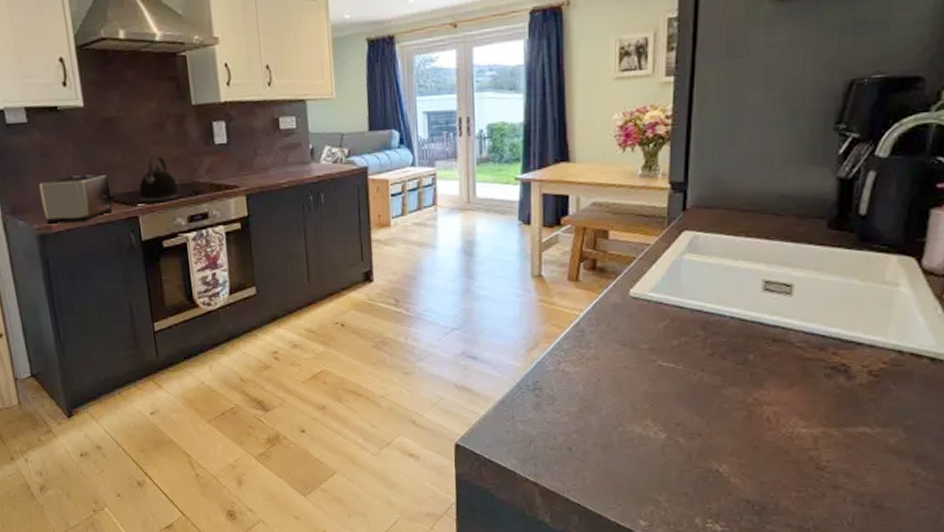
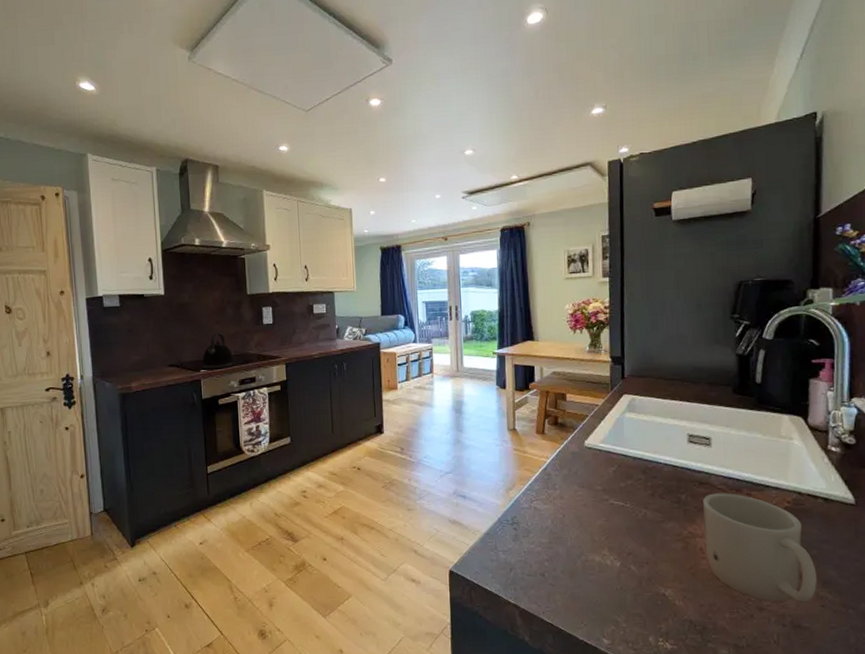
toaster: present [39,172,114,224] -> none [124,345,183,385]
mug: none [773,352,910,480] -> present [703,493,817,603]

